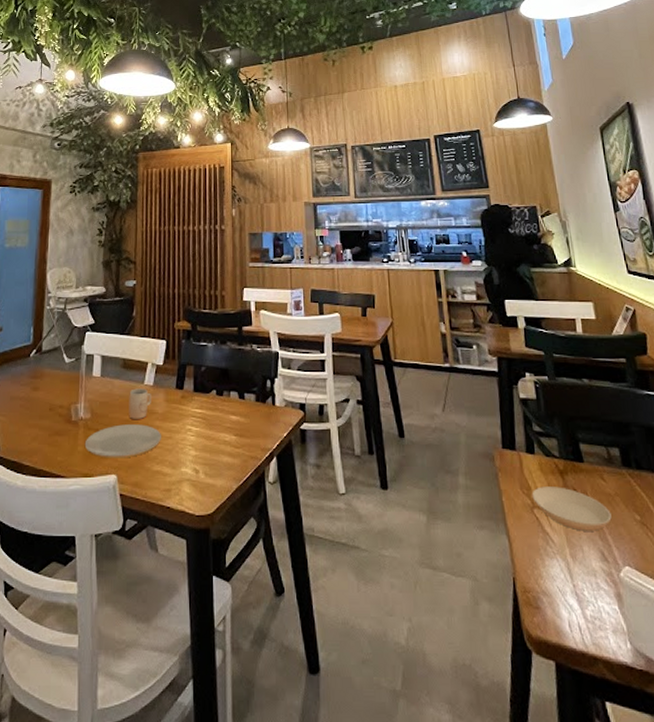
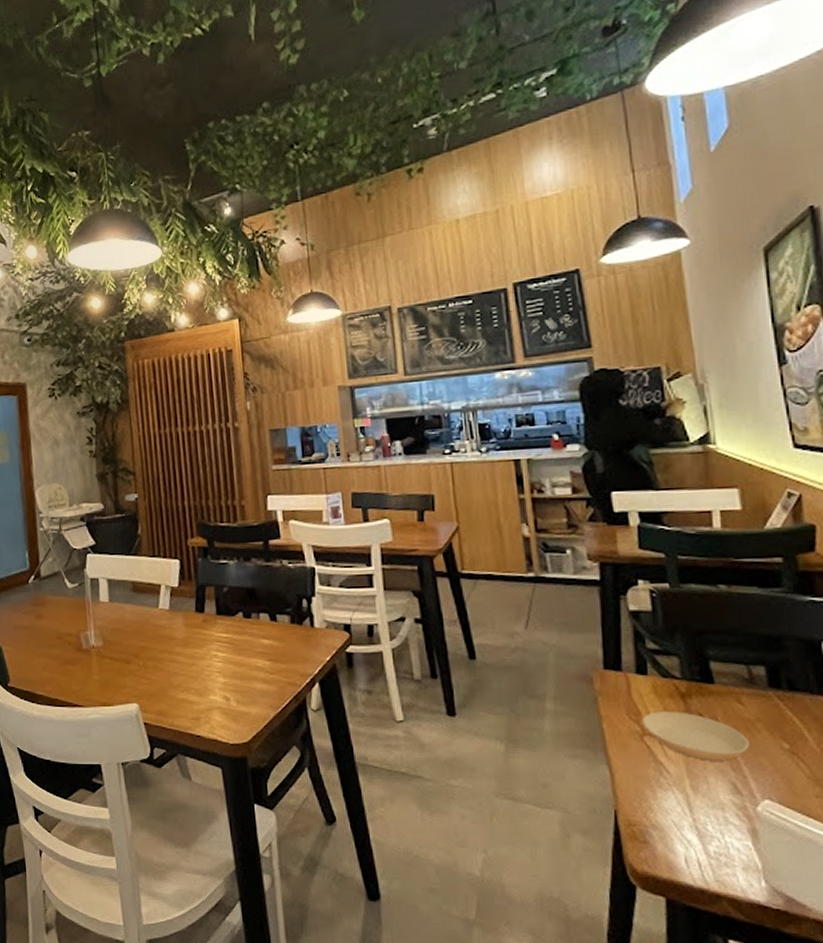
plate: present [84,424,161,458] -> none [99,651,184,687]
mug: present [129,388,151,420] -> none [142,613,169,647]

